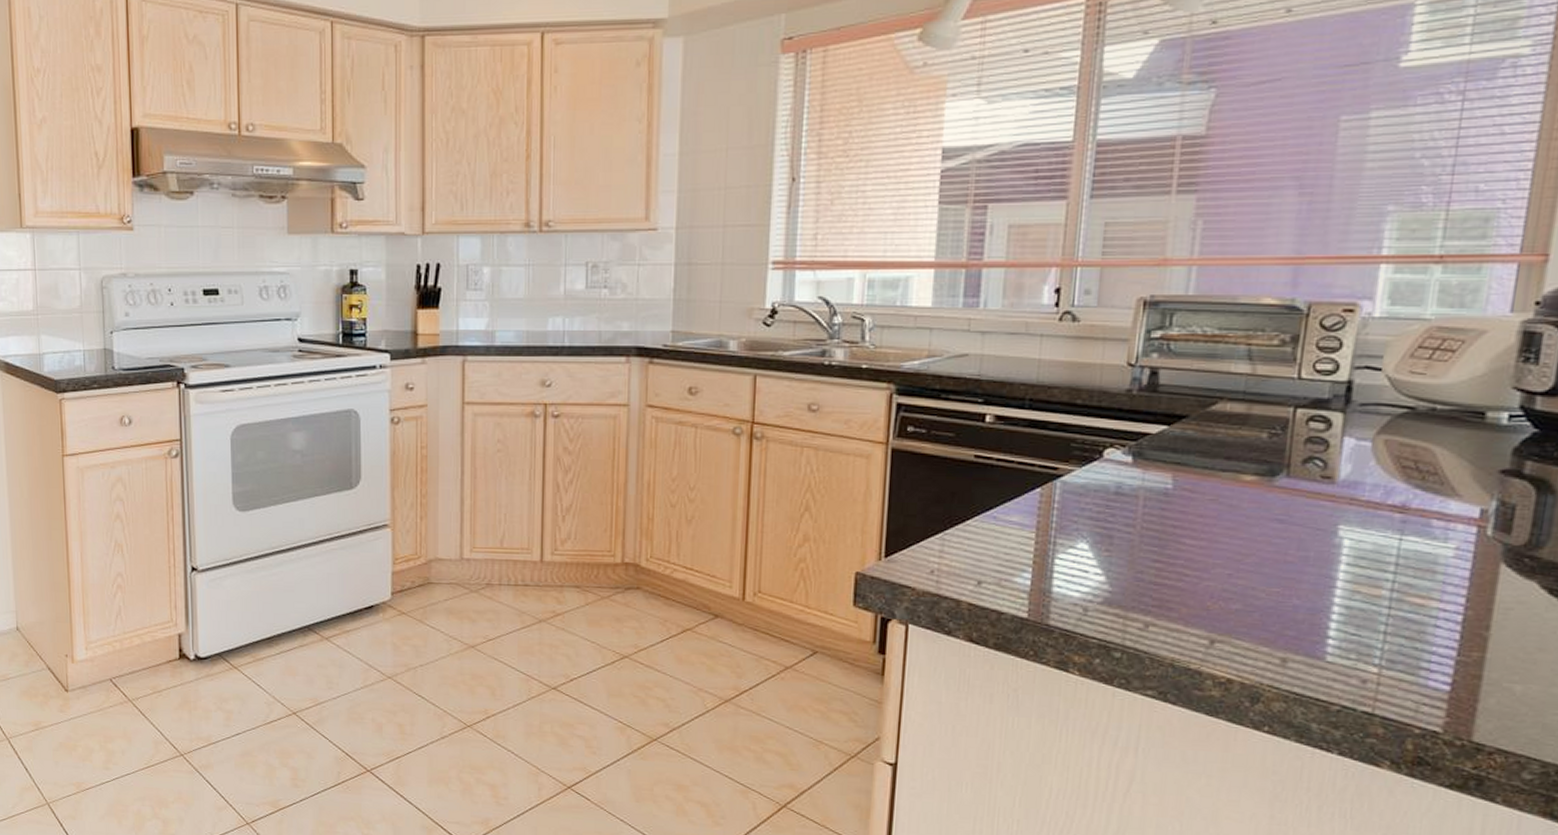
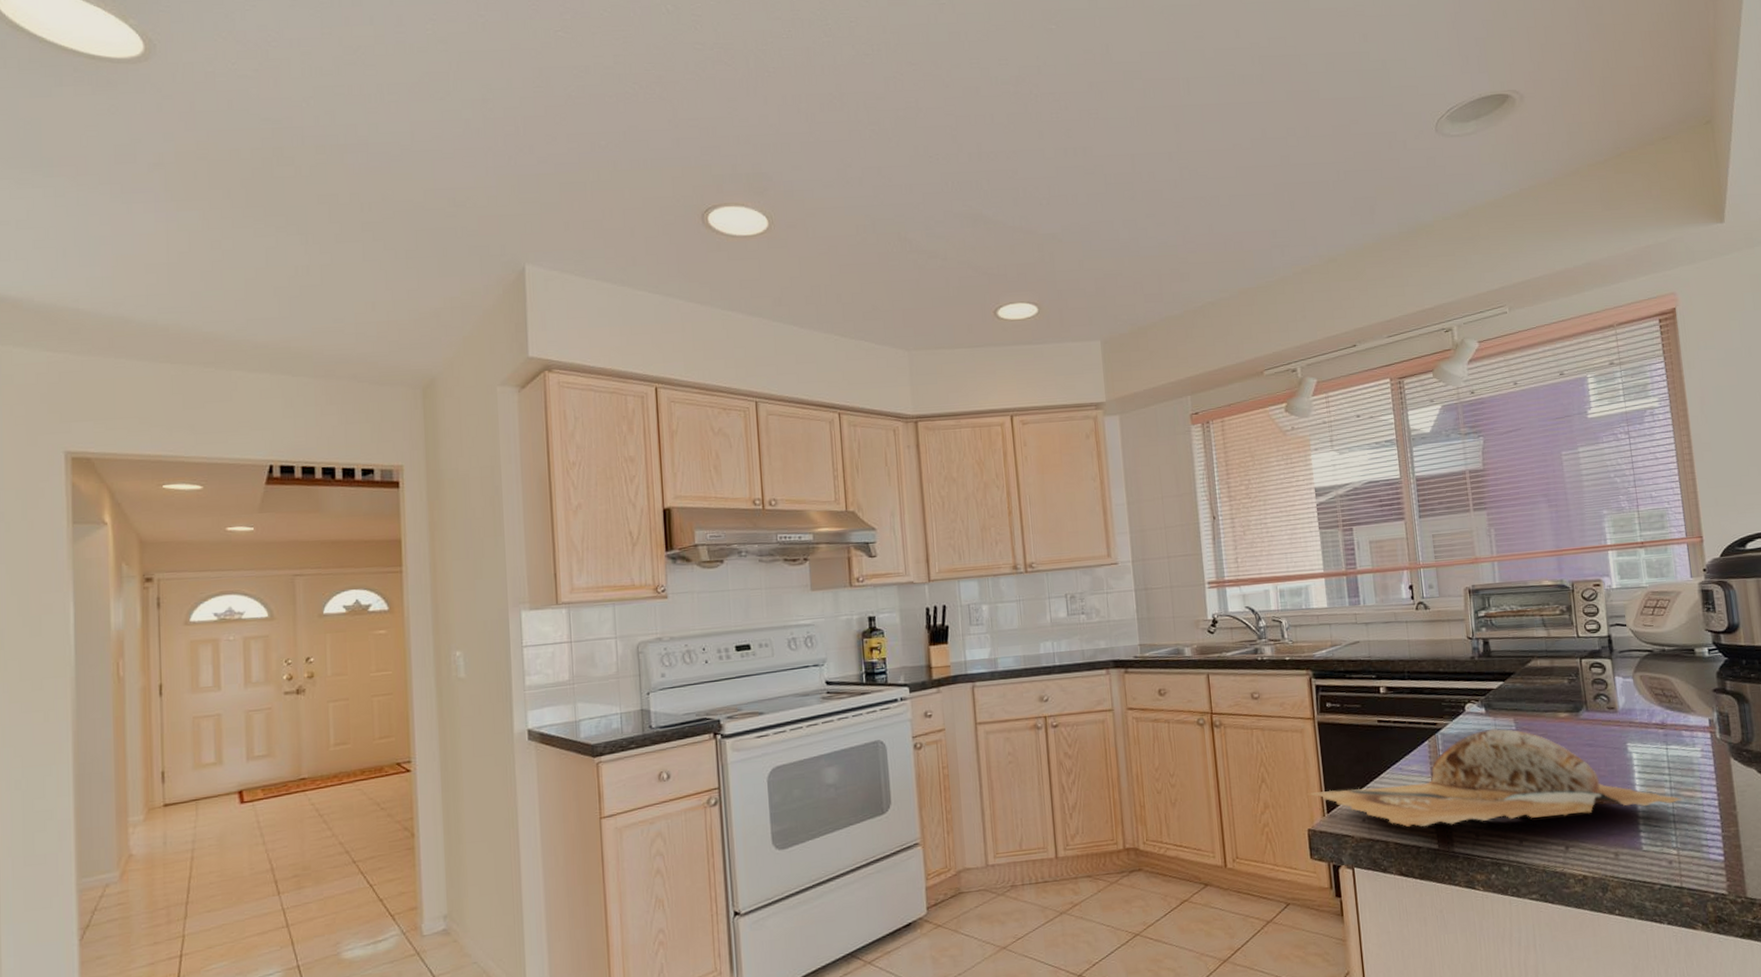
chopping board: none [862,483,1406,610] -> present [1307,728,1682,827]

